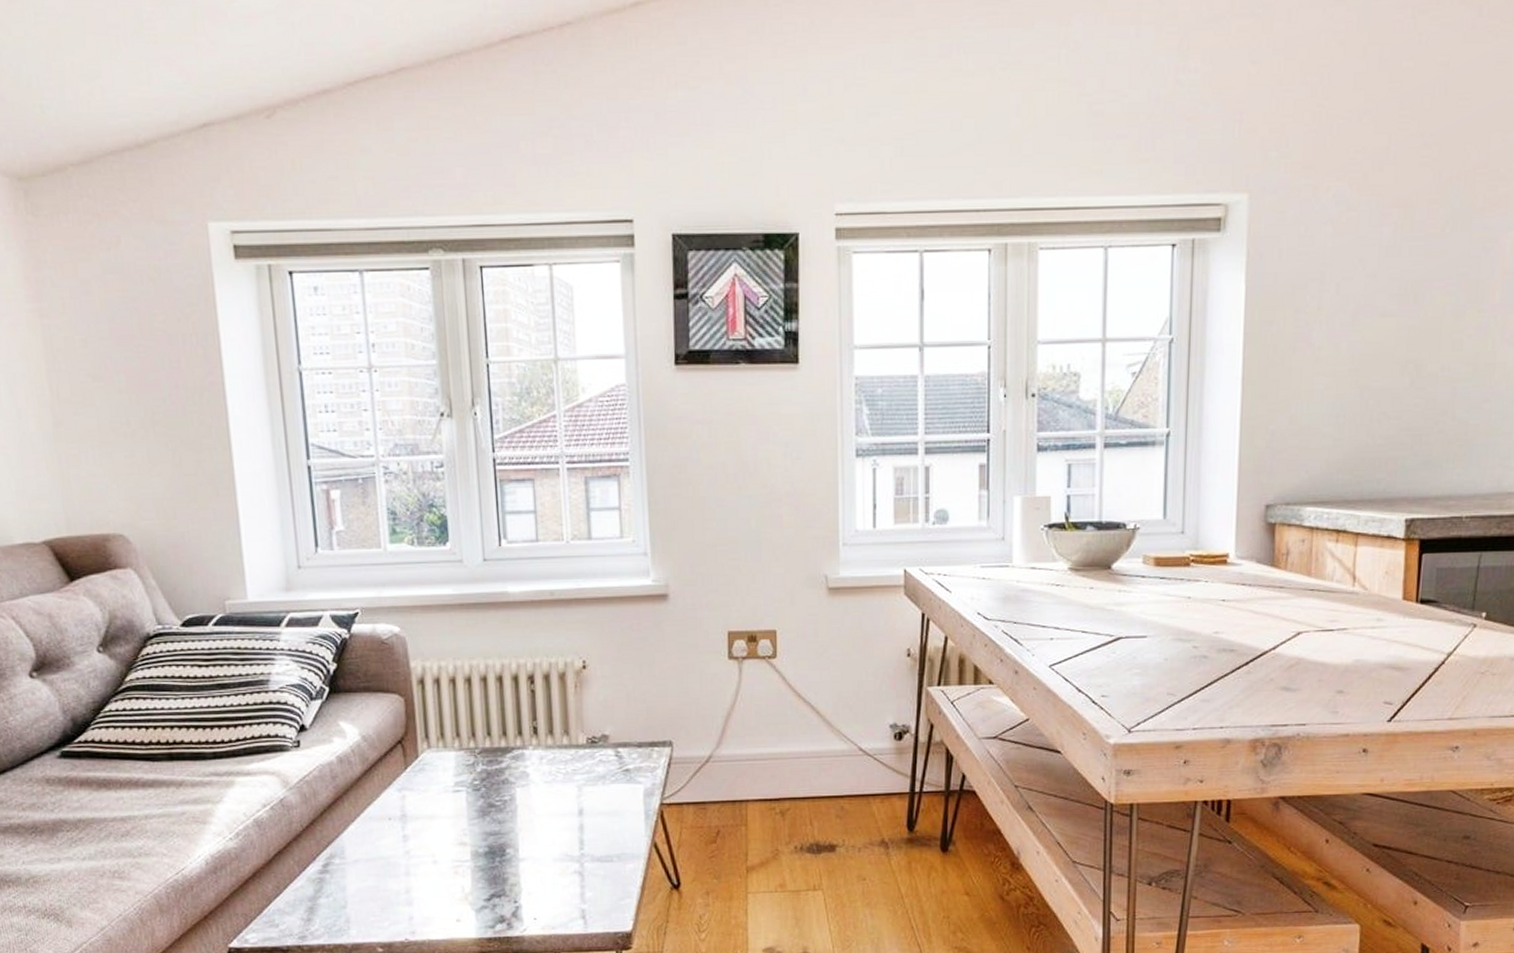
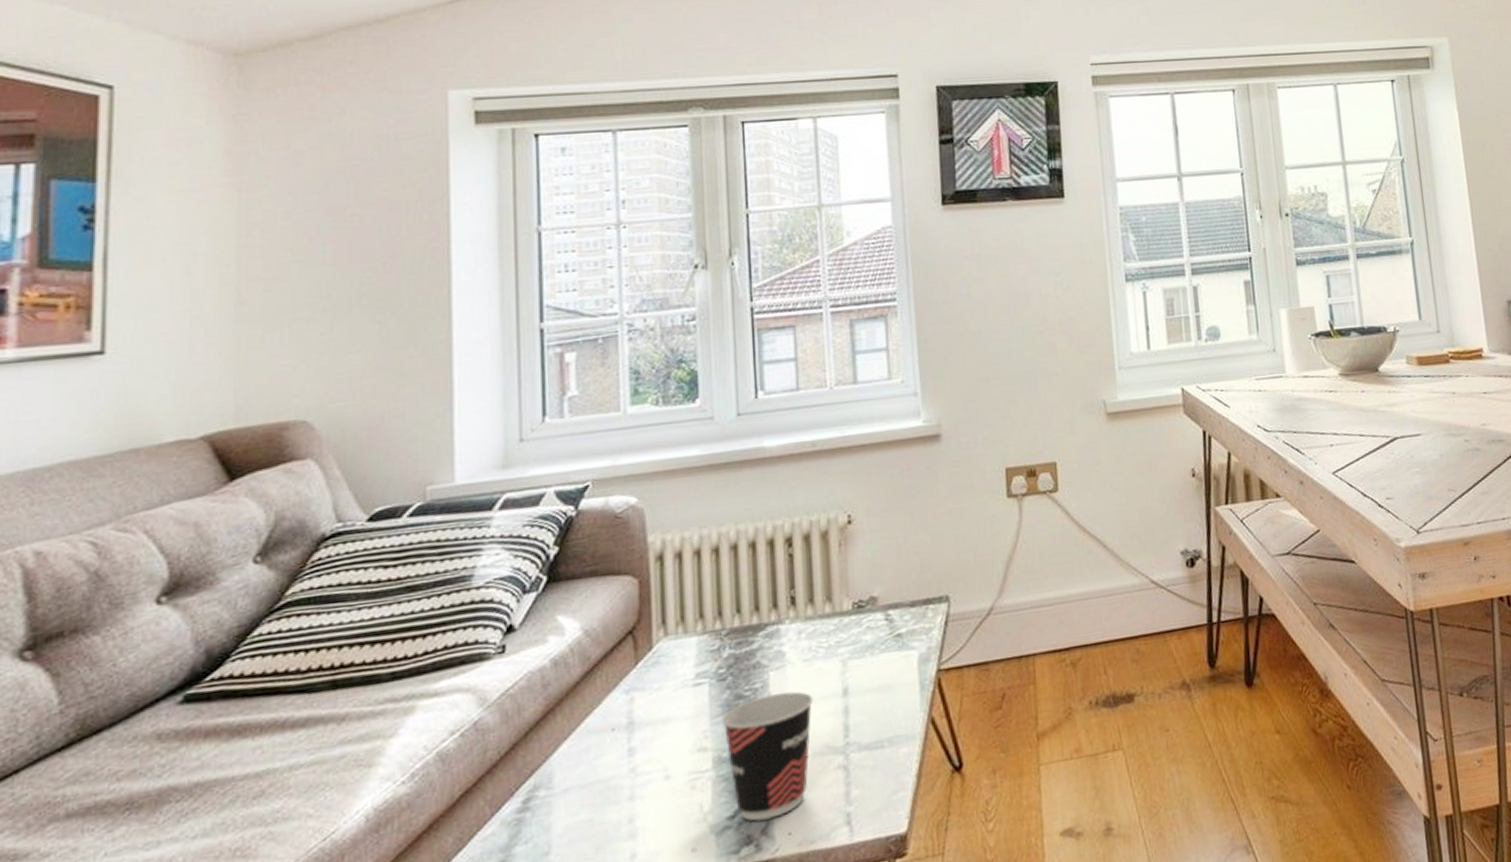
cup: none [478,806,554,905] -> present [722,691,814,821]

